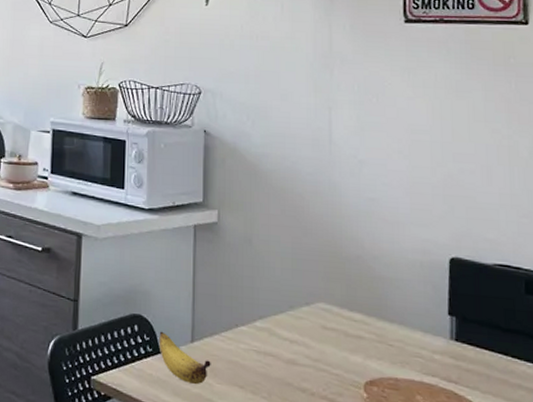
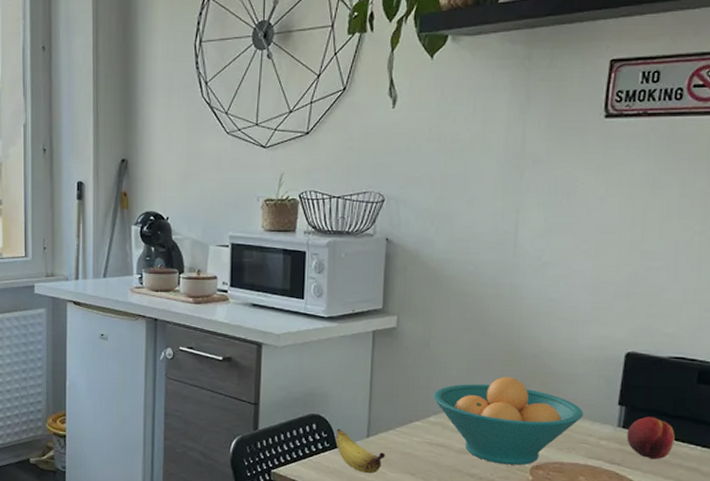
fruit bowl: none [258,279,413,380] -> present [433,377,583,465]
fruit: none [461,329,511,379] -> present [627,416,675,460]

